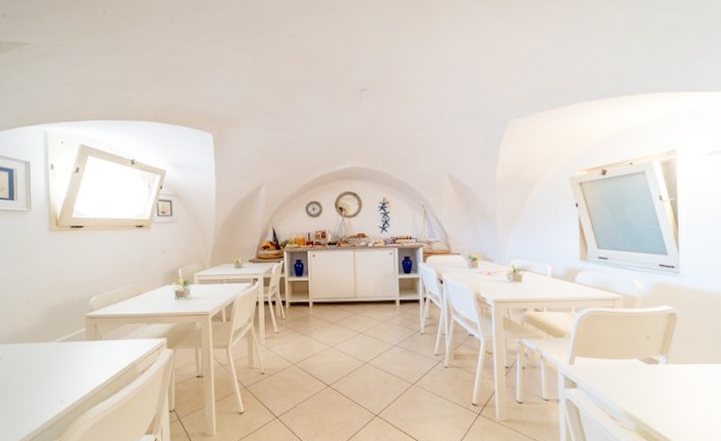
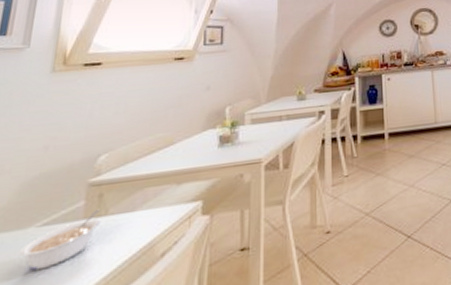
legume: none [49,335,98,371] -> present [19,209,100,271]

